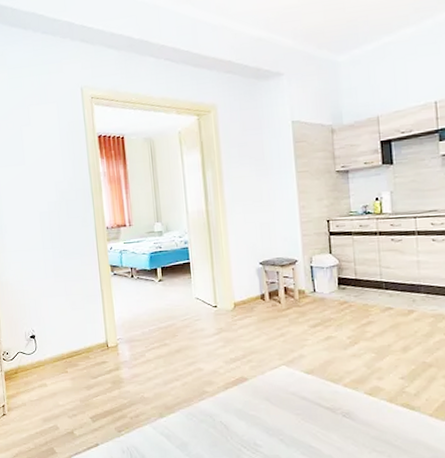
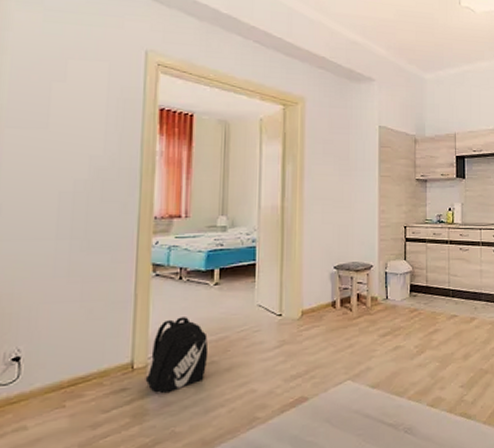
backpack: none [117,308,161,367] -> present [145,317,209,394]

